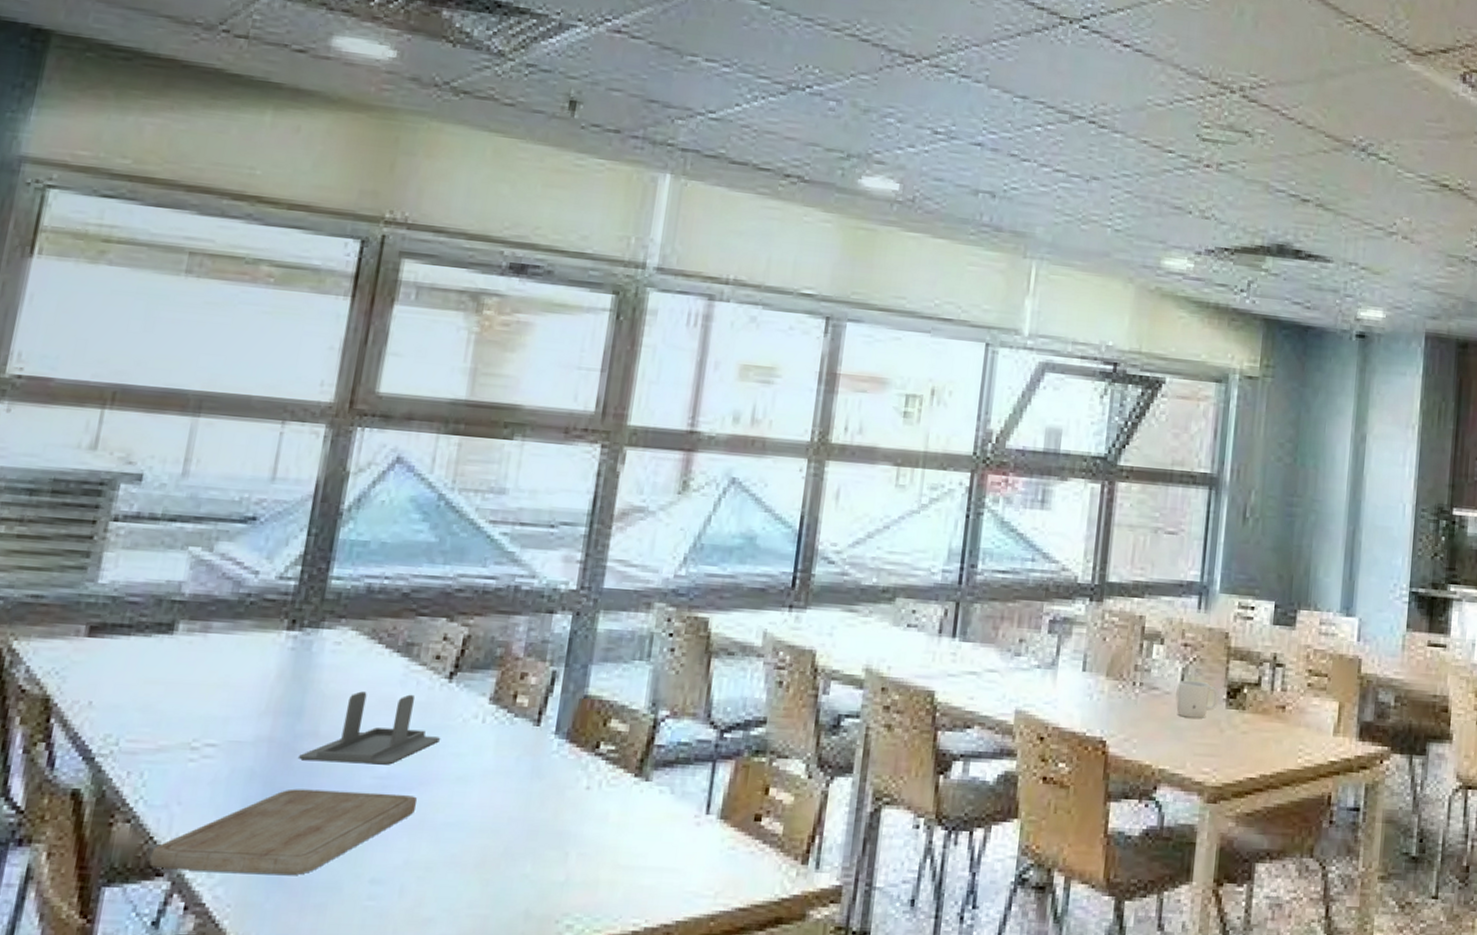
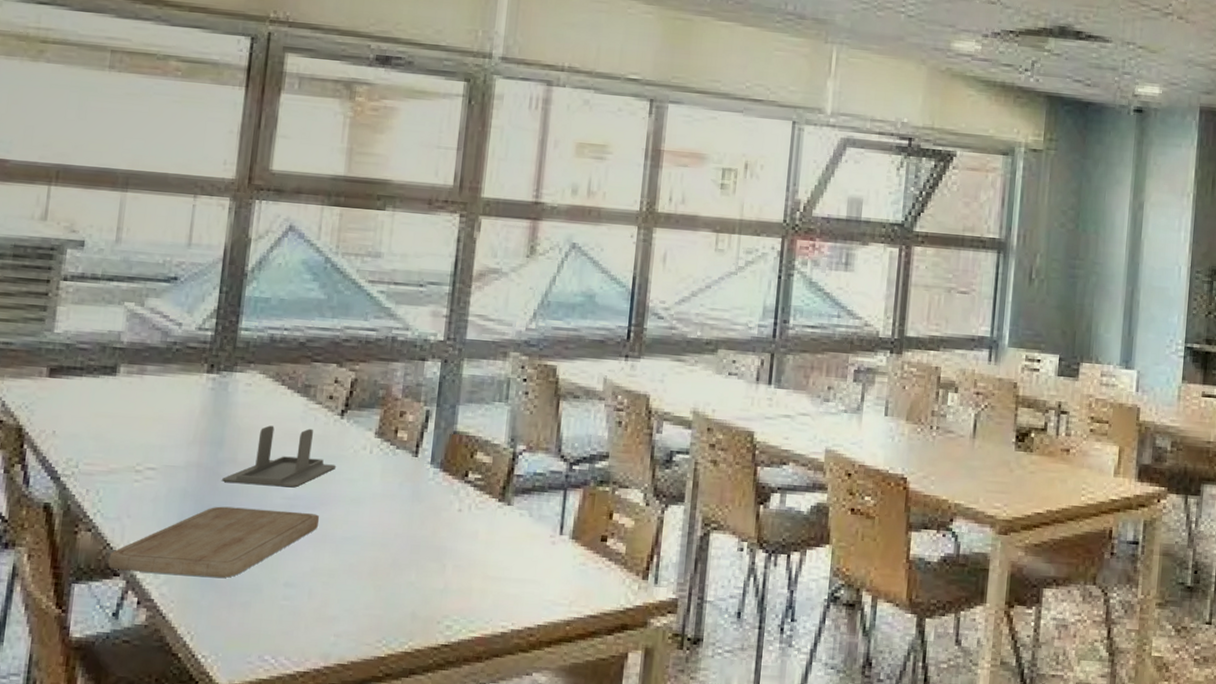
mug: present [1176,680,1220,718] -> none [970,424,1009,459]

